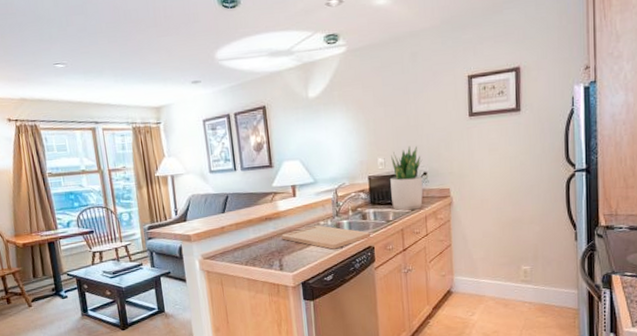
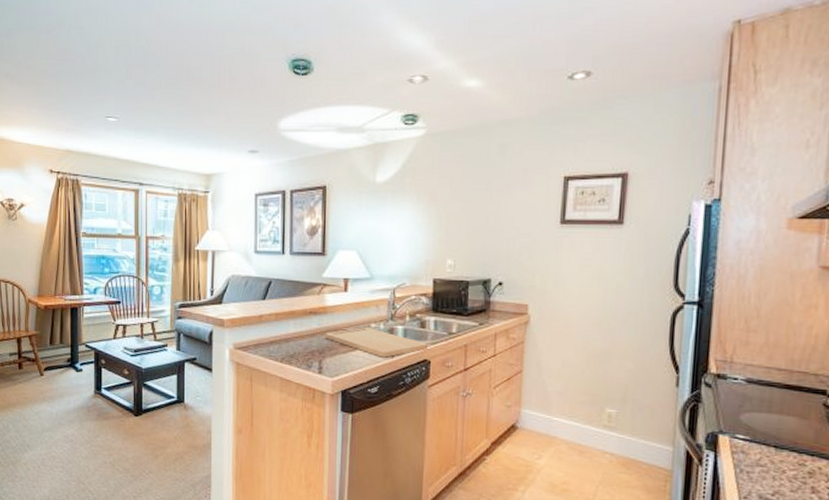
planter: present [390,146,424,211] -> none [457,249,500,324]

